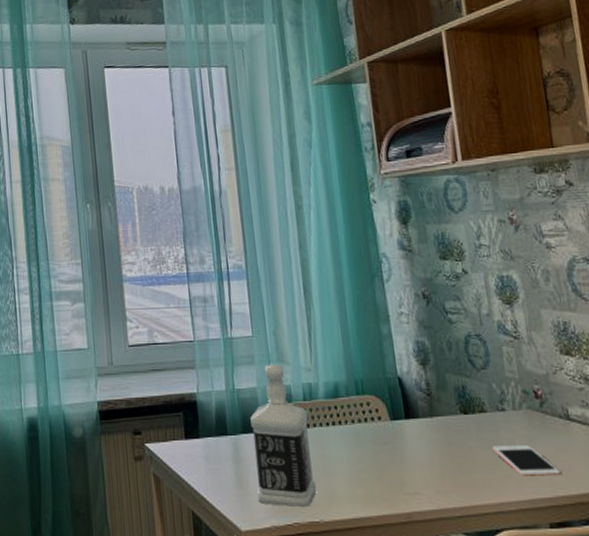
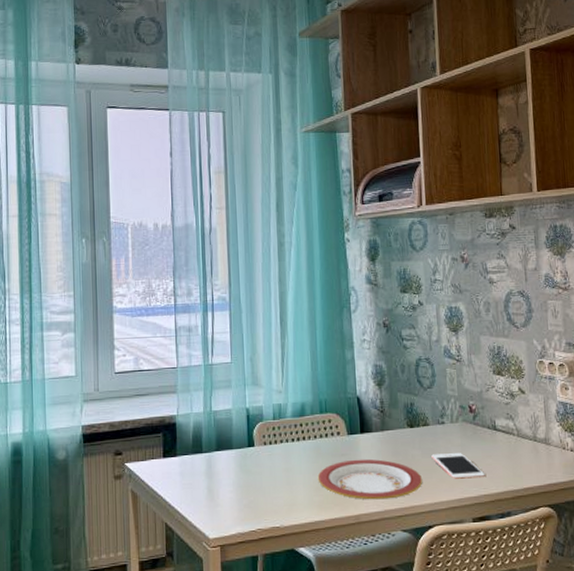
bottle: present [250,363,316,508] -> none [224,387,279,515]
plate: none [359,448,485,496] -> present [317,459,423,500]

